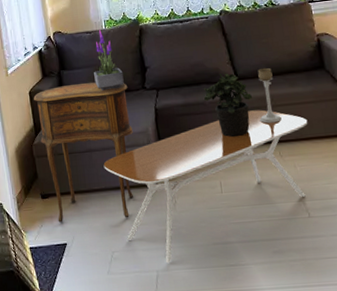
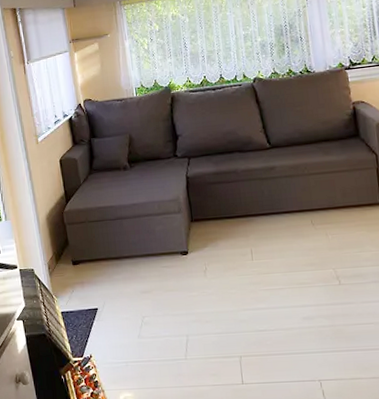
side table: present [33,82,133,223] -> none [64,150,164,288]
potted plant: present [94,29,124,91] -> none [125,97,155,159]
coffee table: present [103,109,308,264] -> none [134,178,341,328]
potted plant: present [204,73,253,138] -> none [236,141,286,206]
candle holder: present [257,67,283,124] -> none [291,136,316,192]

